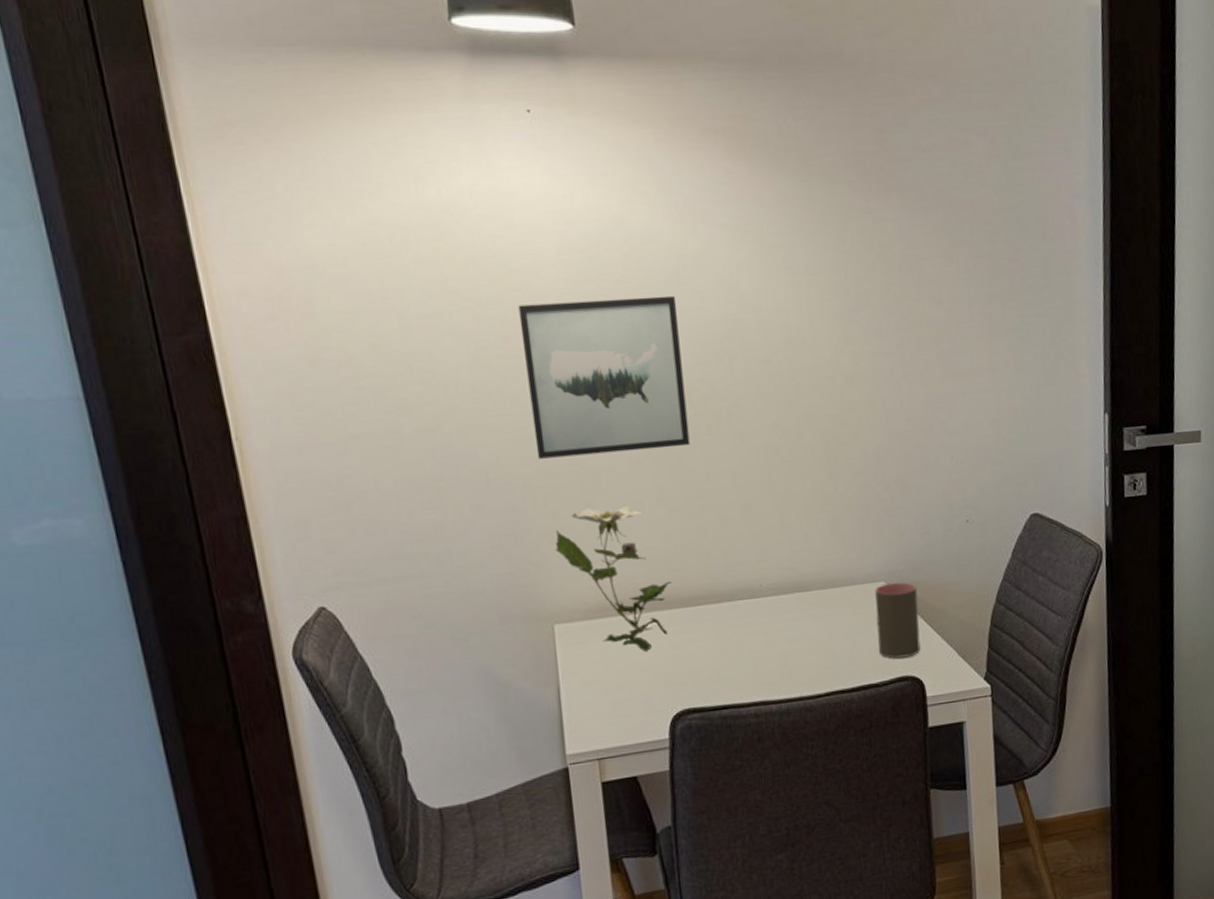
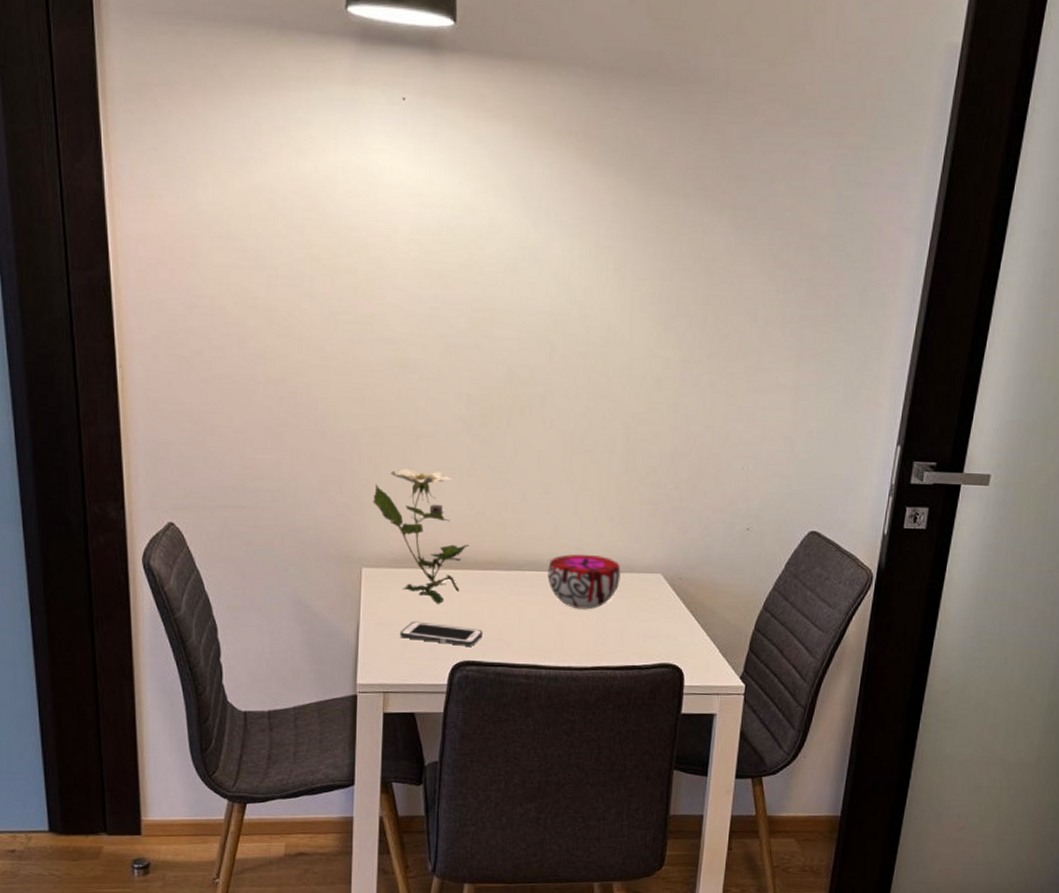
wall art: present [518,295,690,459] -> none [368,277,510,424]
cell phone: none [607,672,701,696] -> present [399,621,483,646]
decorative bowl: none [761,572,842,633] -> present [547,554,621,610]
cup: present [875,582,921,659] -> none [647,576,690,647]

